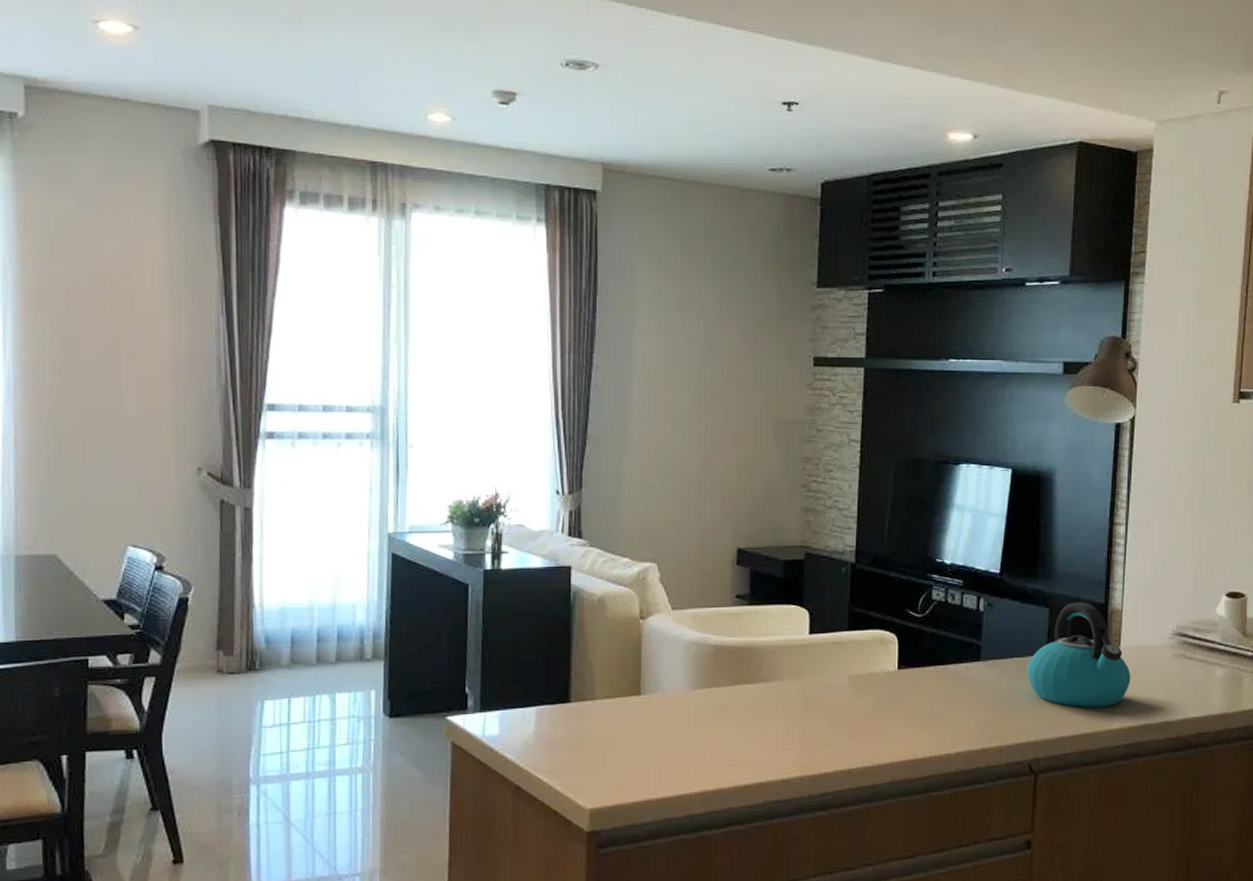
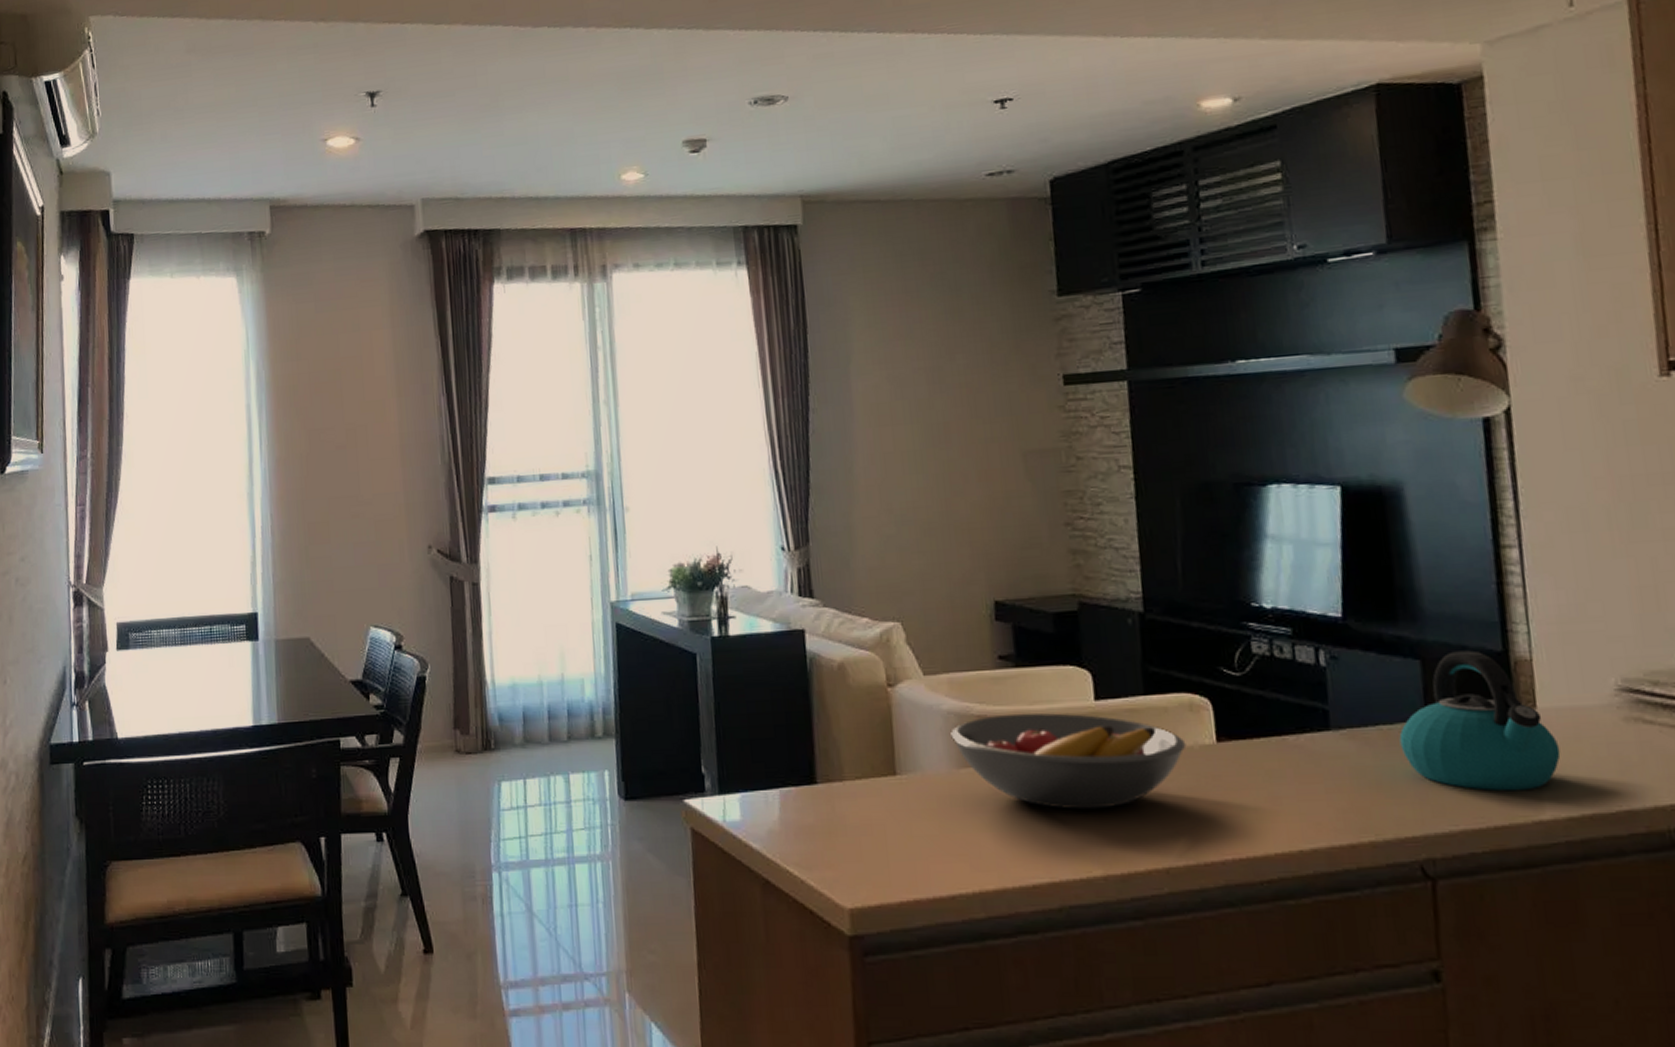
fruit bowl: none [690,644,875,724] -> present [950,713,1187,810]

